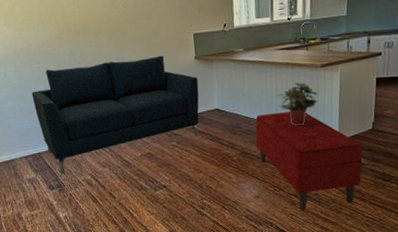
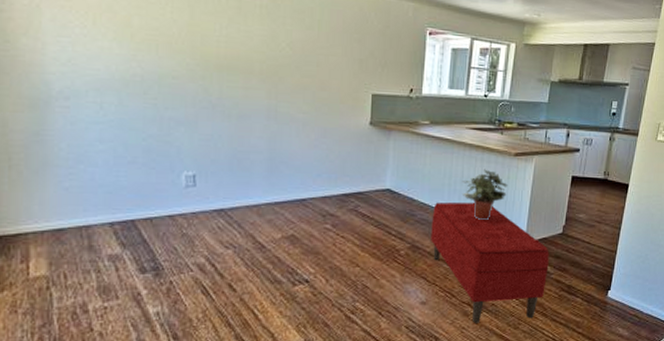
sofa: present [31,55,199,174] -> none [137,109,370,253]

